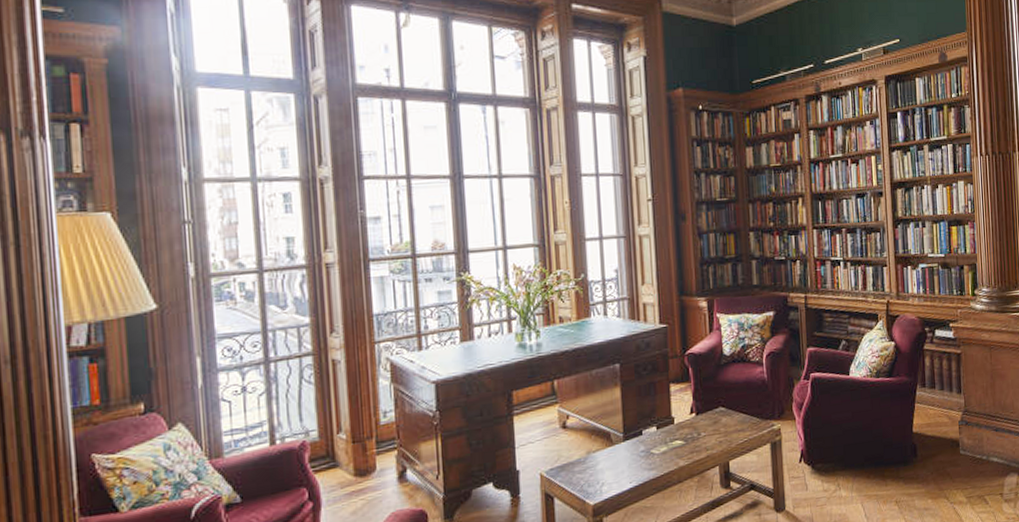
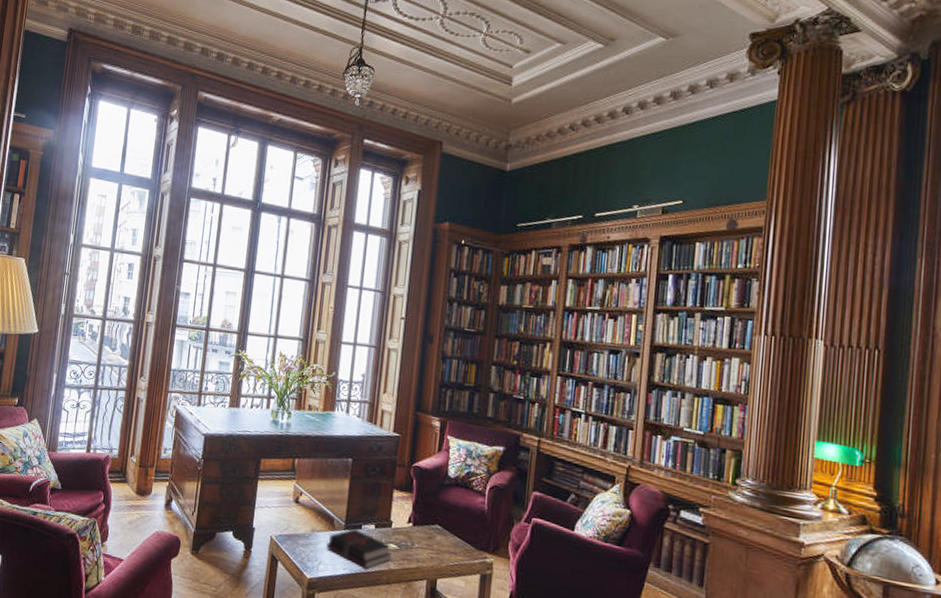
hardback book: none [606,436,679,475] -> present [326,528,392,569]

